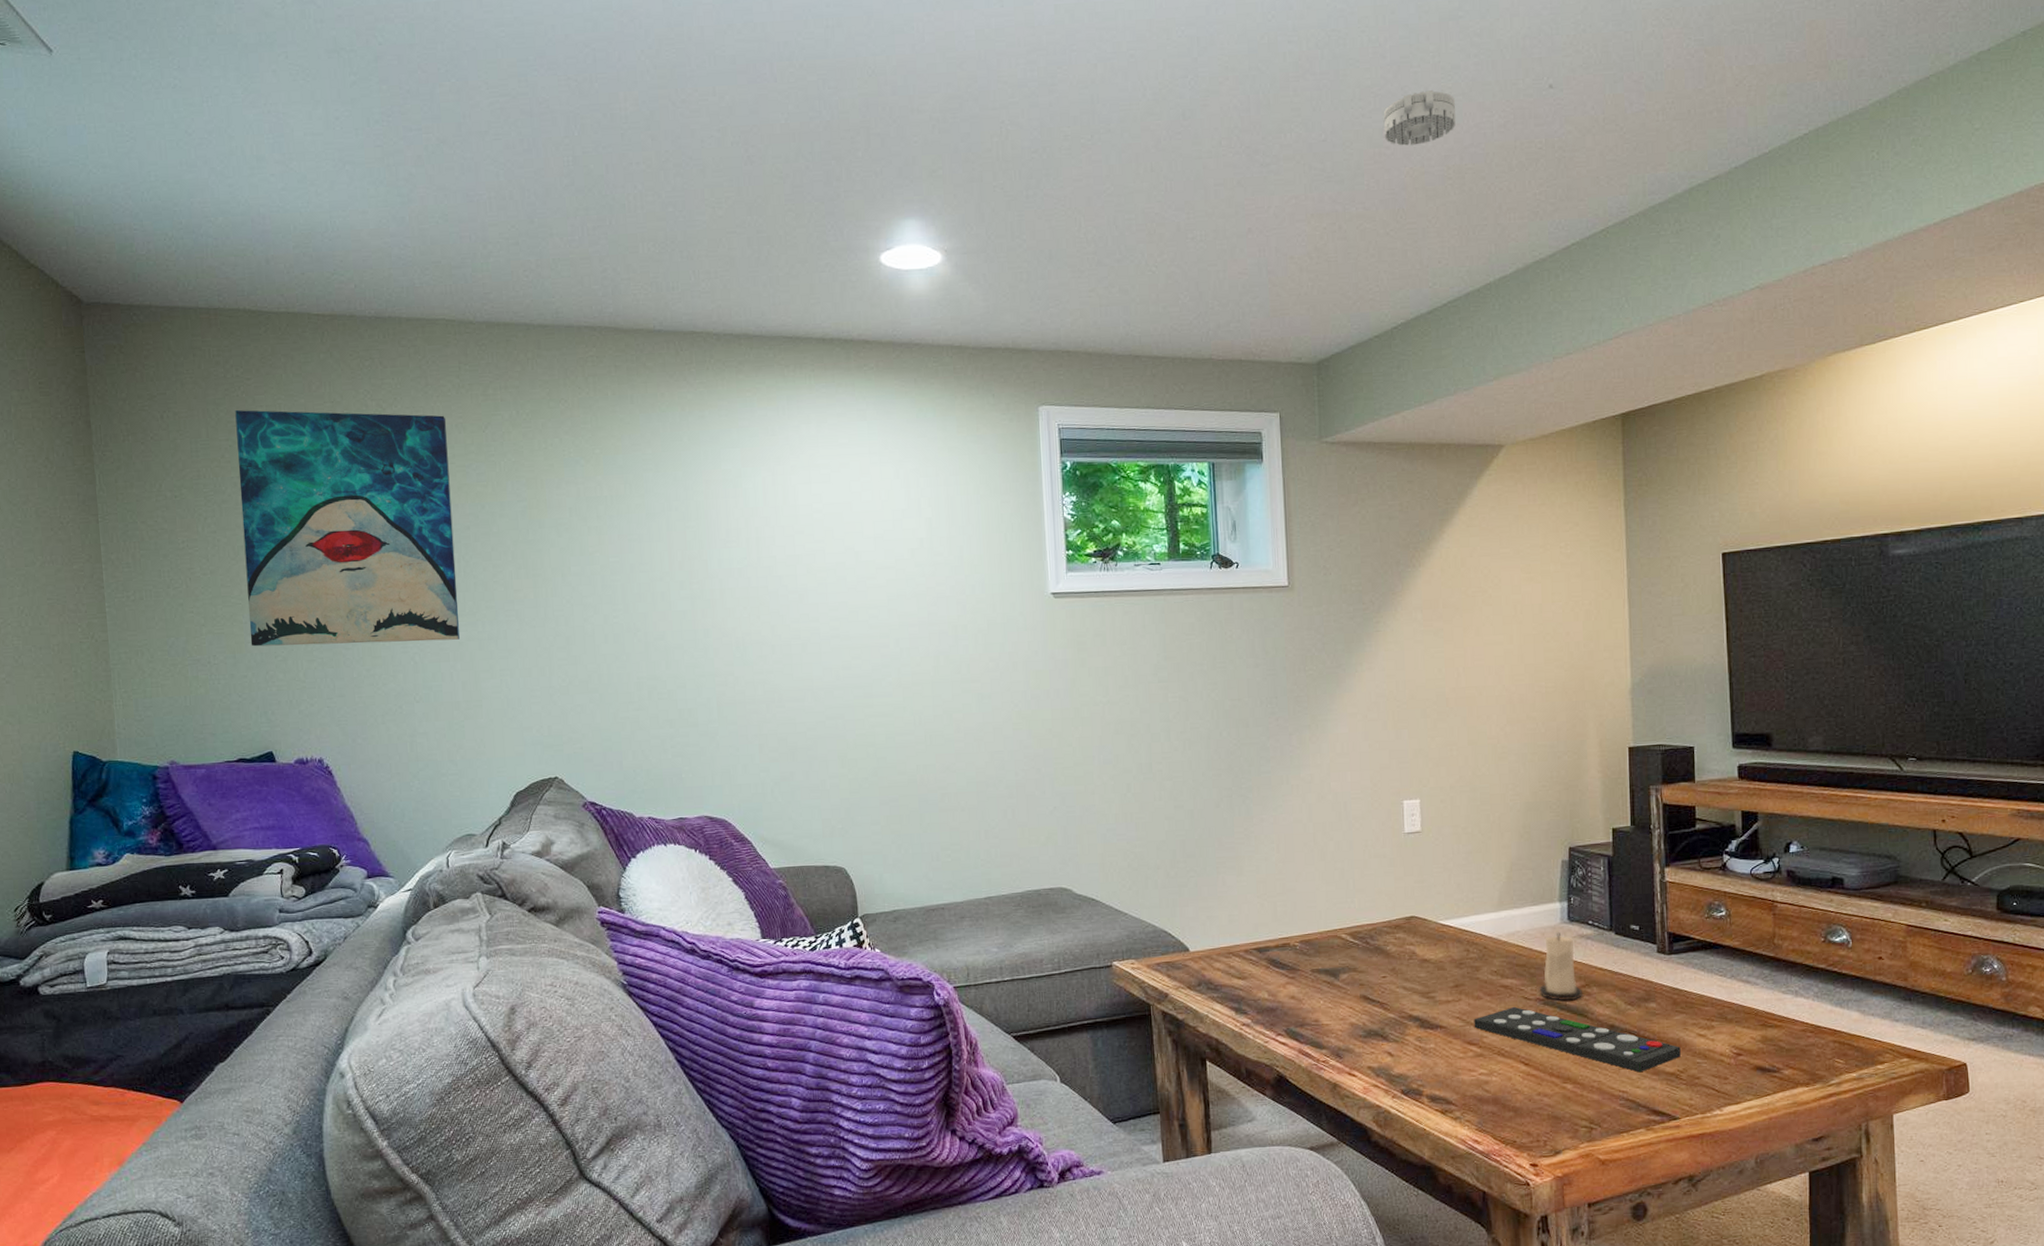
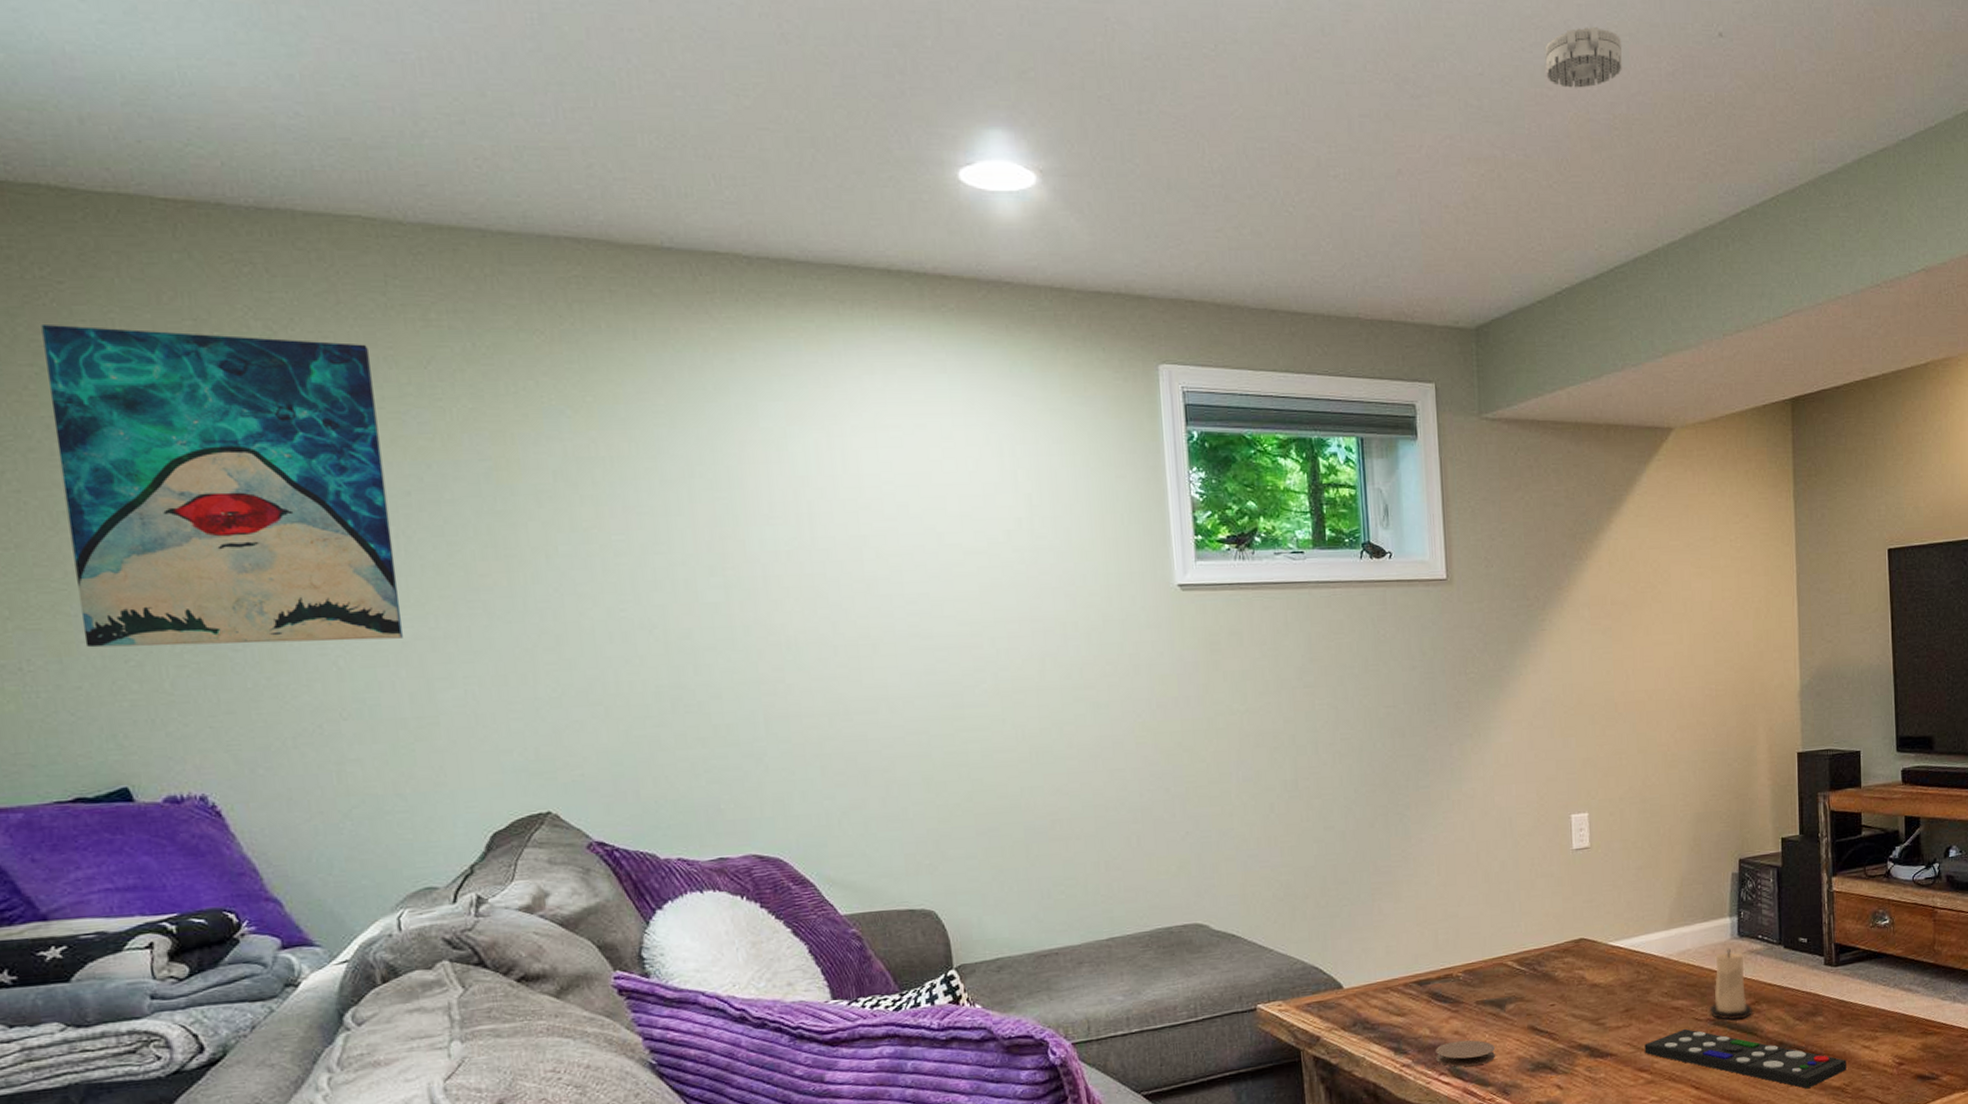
coaster: none [1273,1004,1329,1030] -> present [1436,1040,1495,1067]

